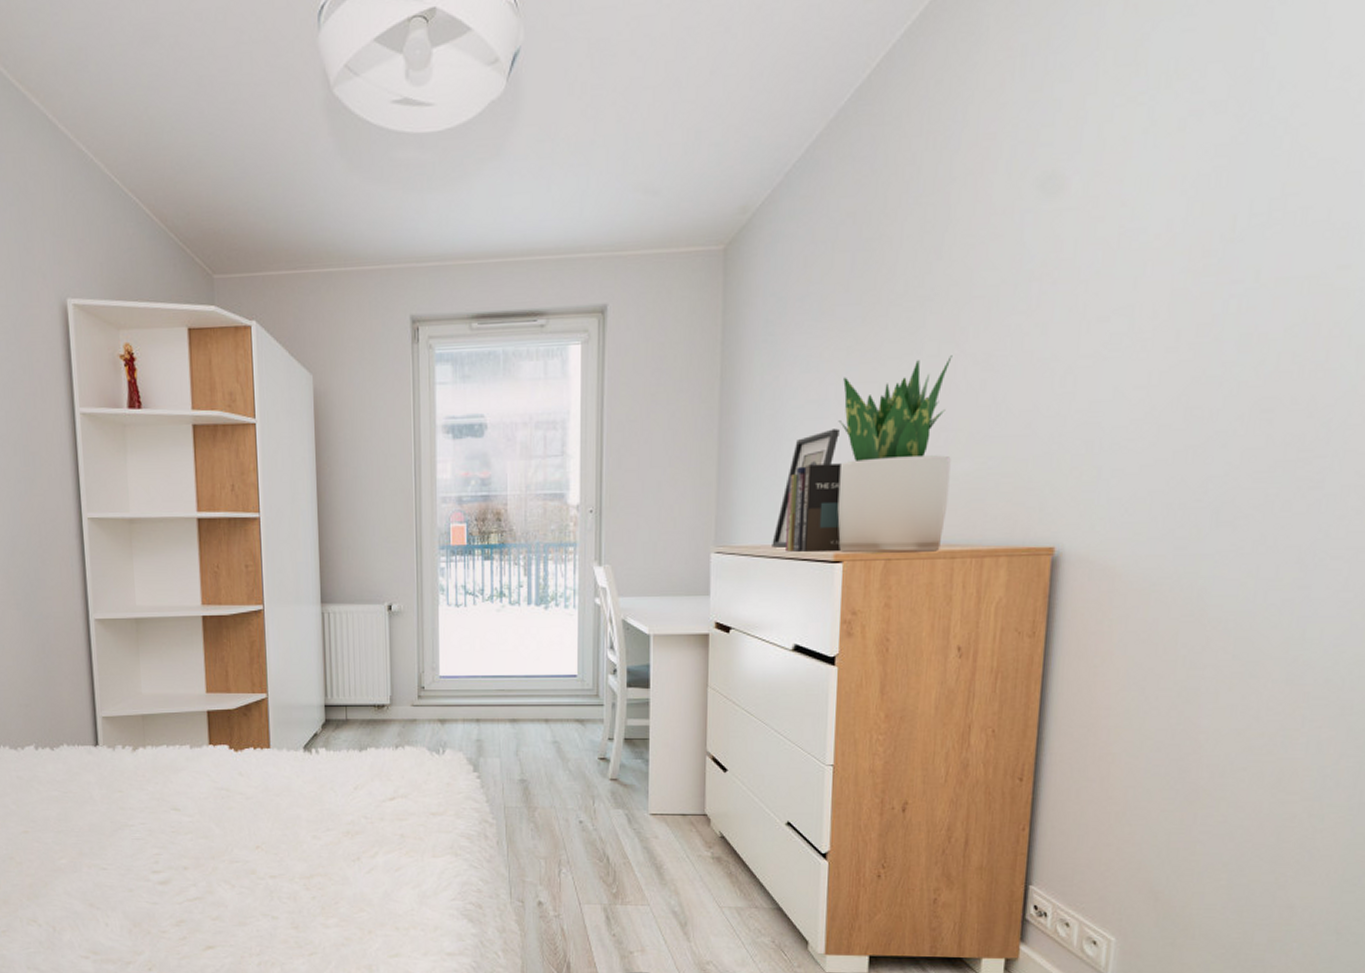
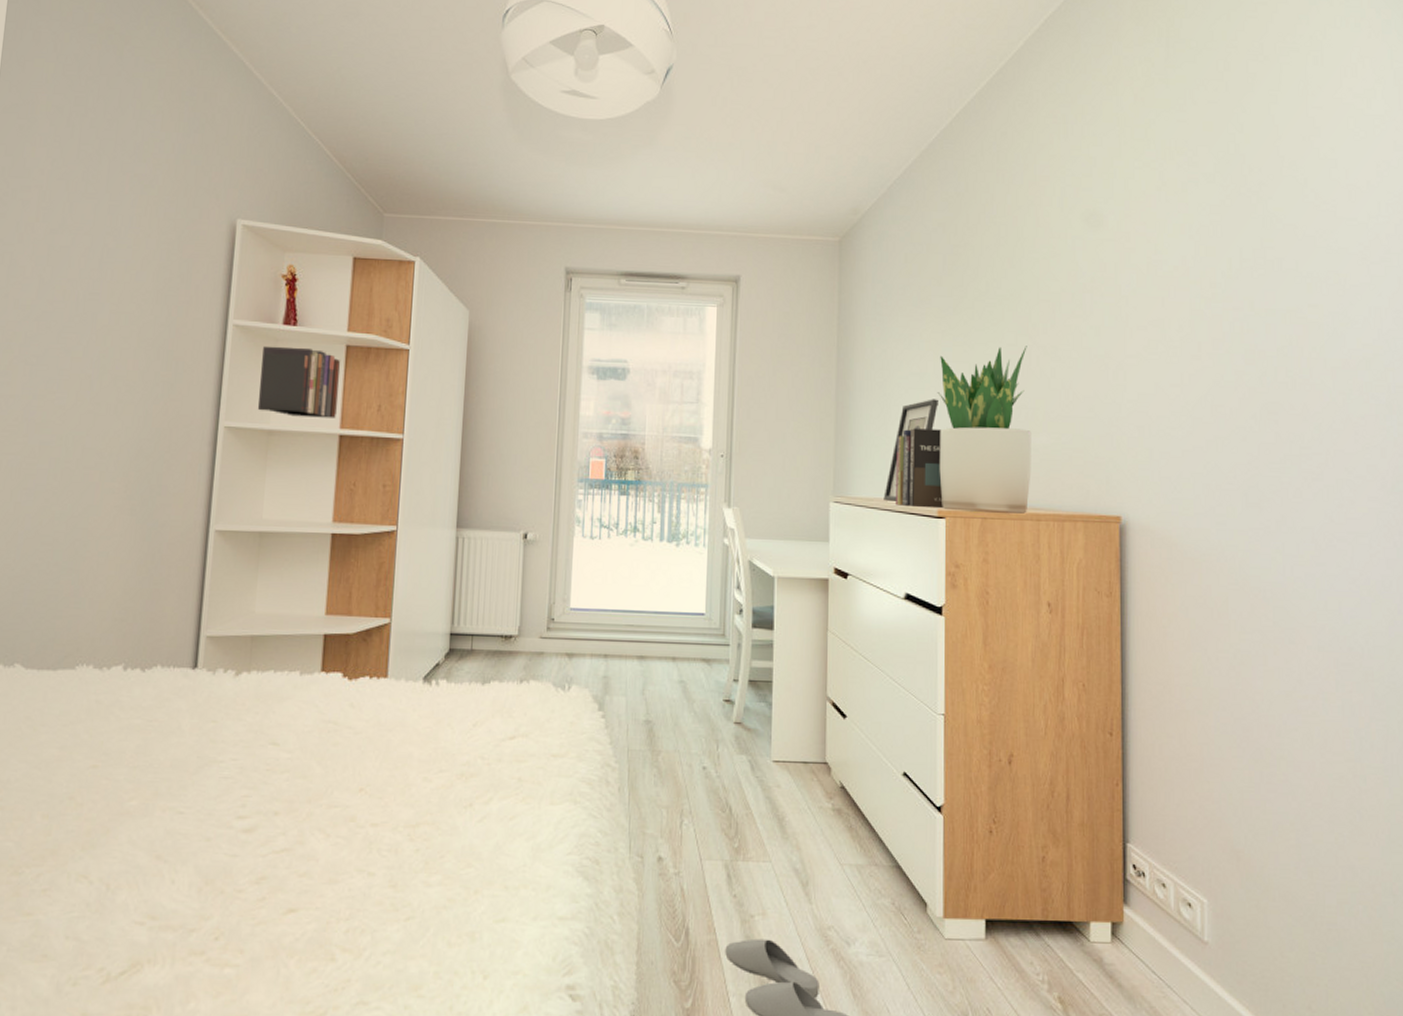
books: none [112,431,192,503] -> present [258,345,340,418]

